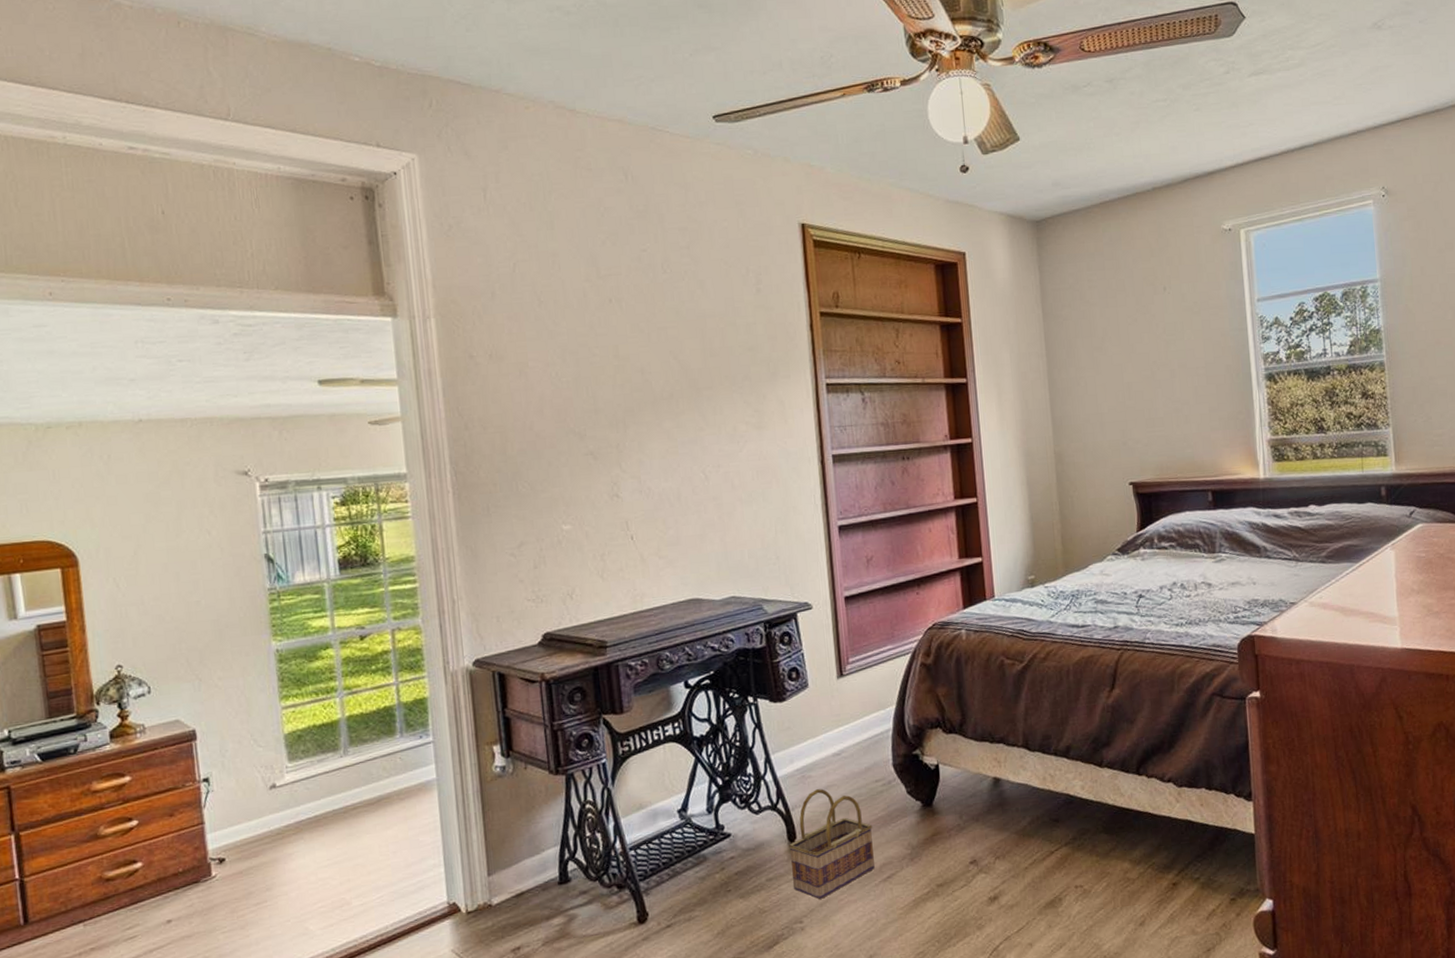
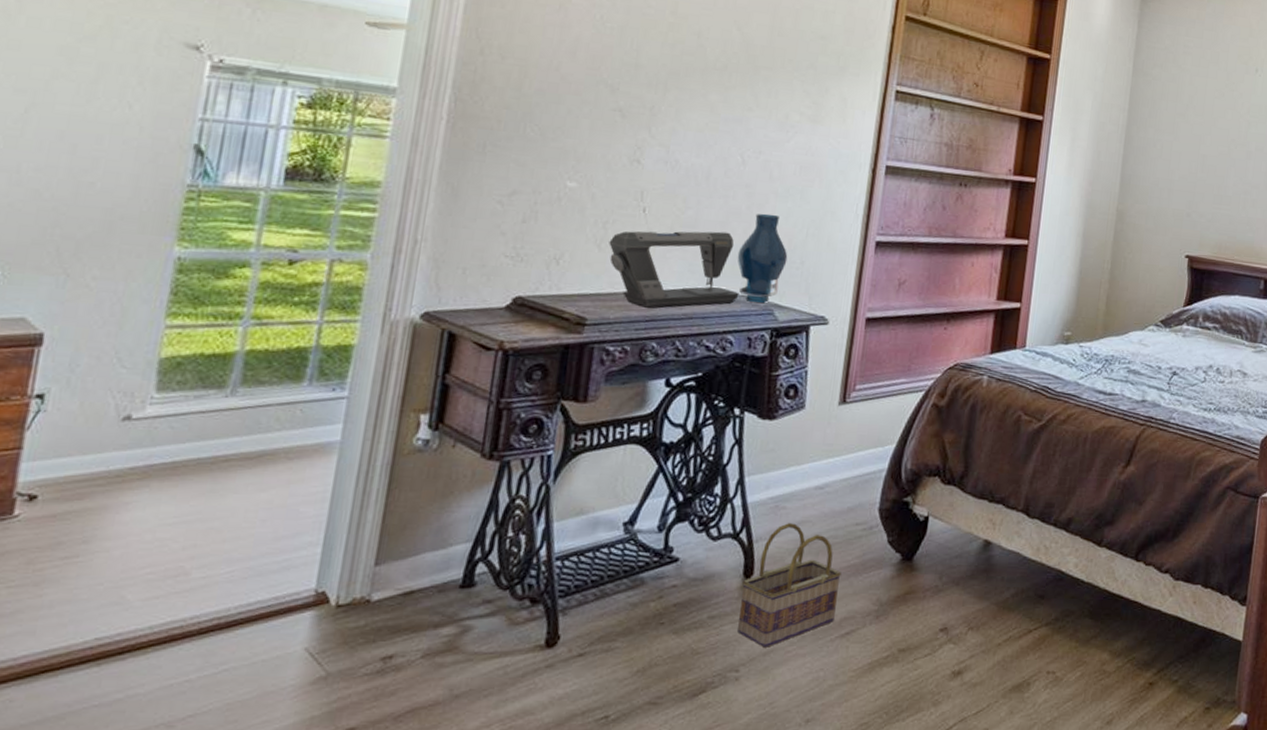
sewing machine: none [609,543,729,624] -> present [609,231,739,309]
vase: none [719,519,764,602] -> present [737,213,788,303]

